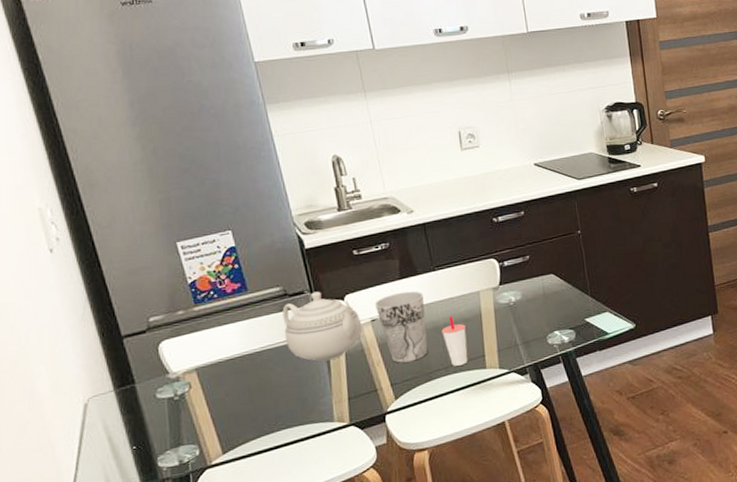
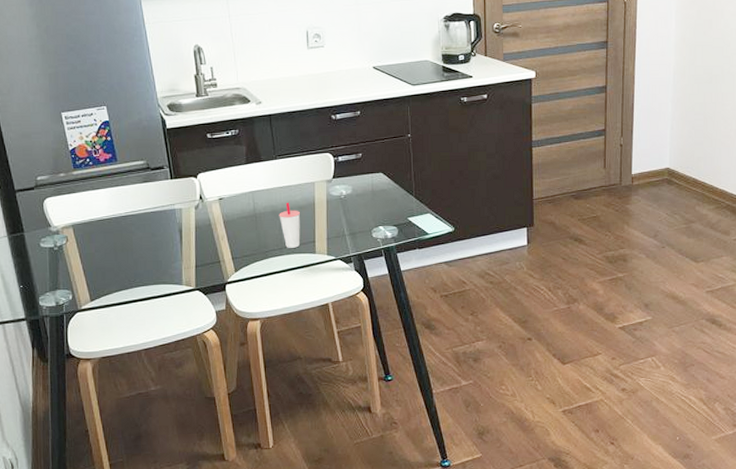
teapot: present [282,291,362,362] -> none [145,168,211,231]
cup: present [374,291,428,363] -> none [222,176,266,240]

